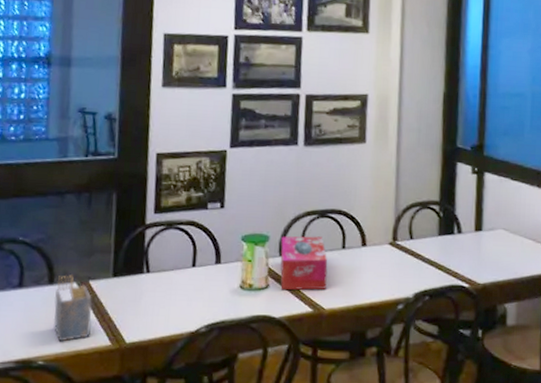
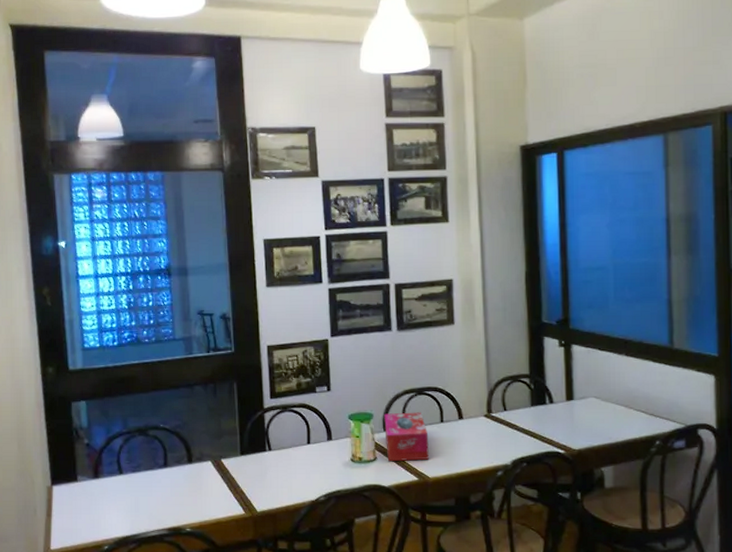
napkin holder: present [53,275,93,342] -> none [194,455,227,512]

